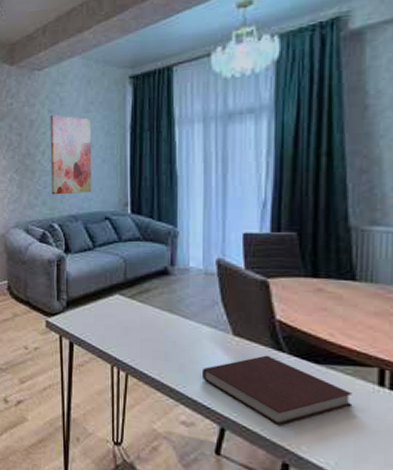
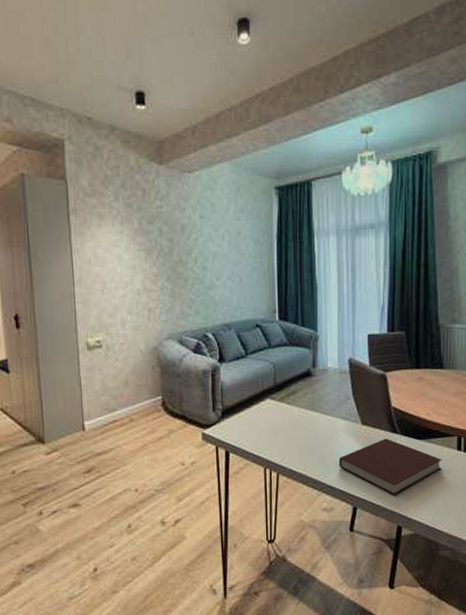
wall art: present [50,115,92,195] -> none [201,221,244,304]

